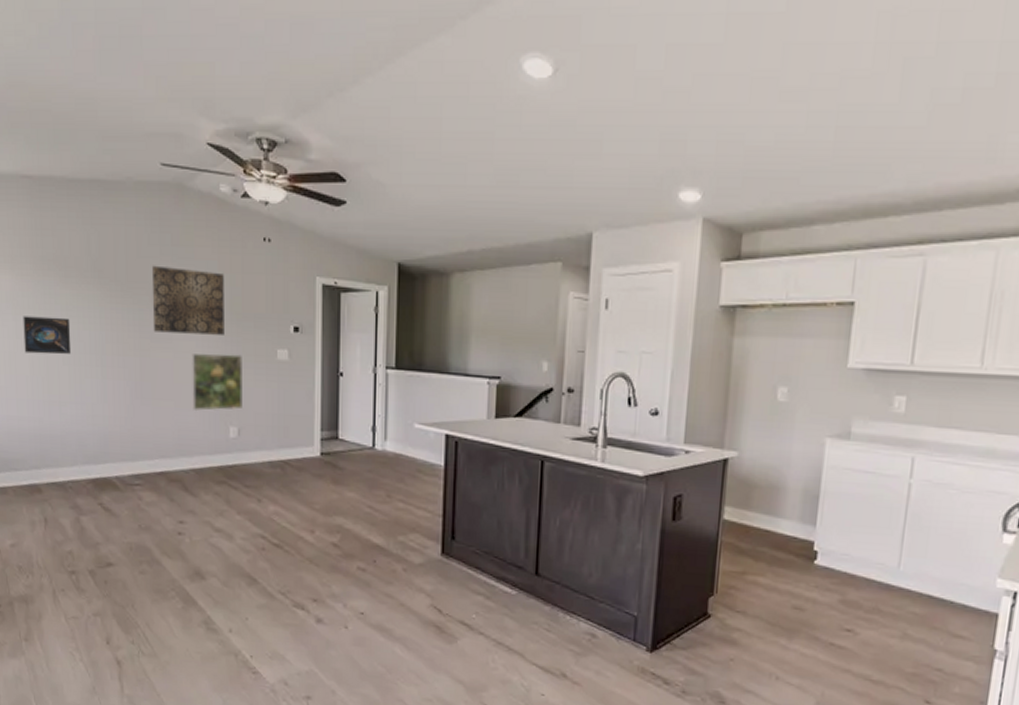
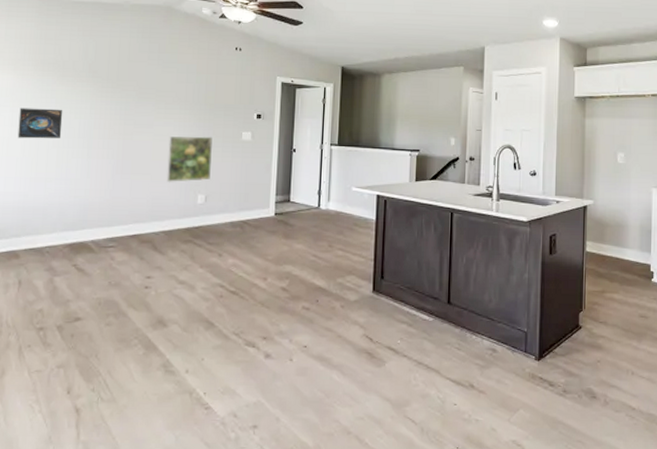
wall art: present [151,265,224,335] -> none [137,67,201,121]

